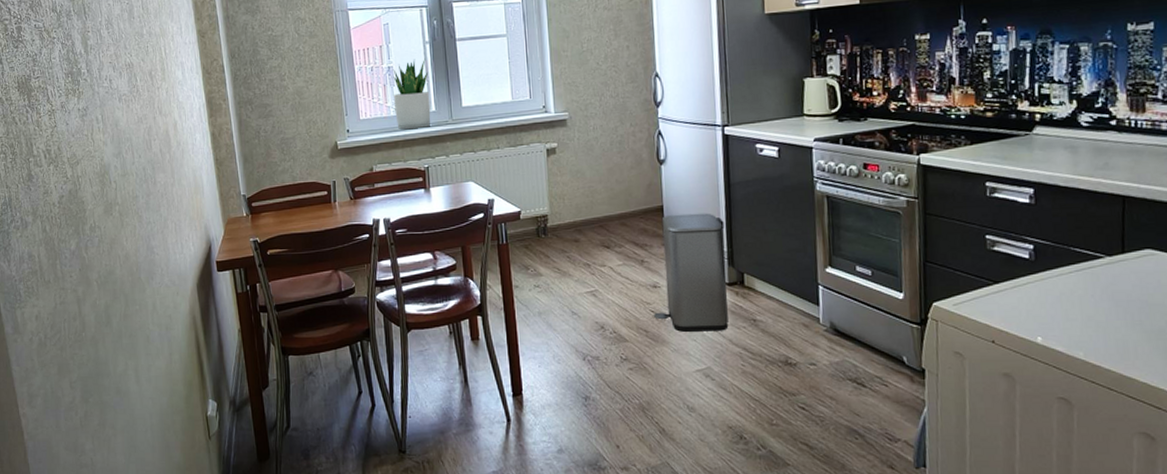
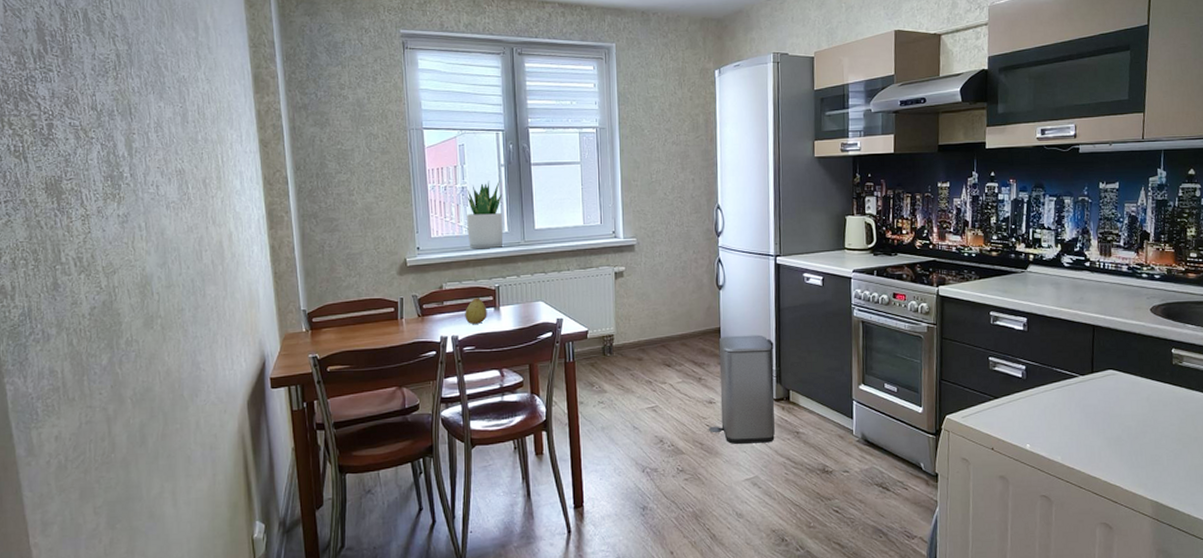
fruit: none [395,175,418,206] -> present [465,294,487,324]

